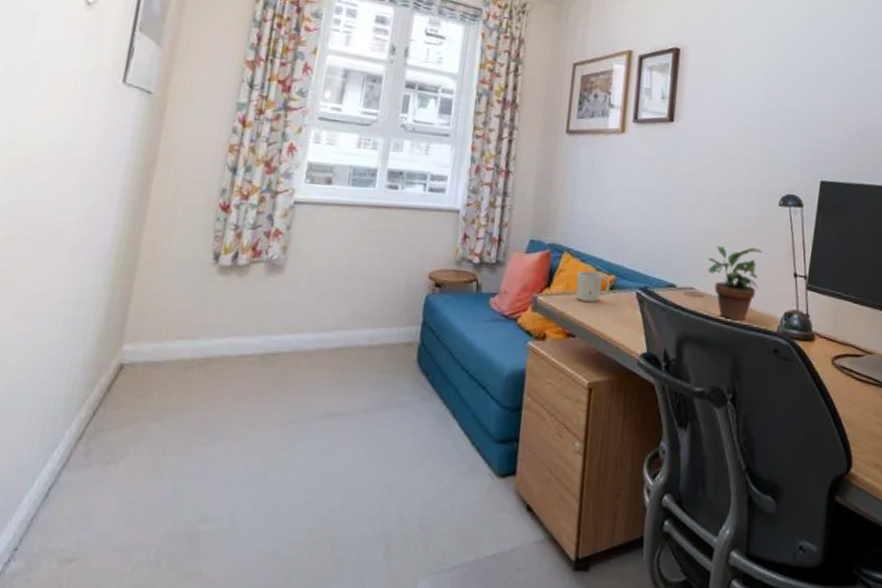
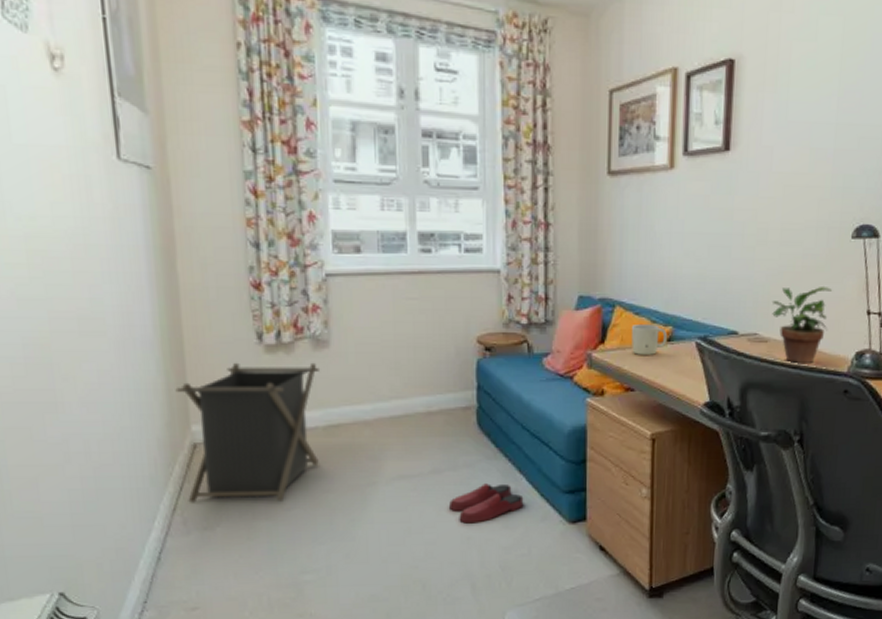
laundry basket: none [98,281,270,435] -> present [175,362,321,503]
slippers: none [375,427,454,472] -> present [449,484,524,524]

